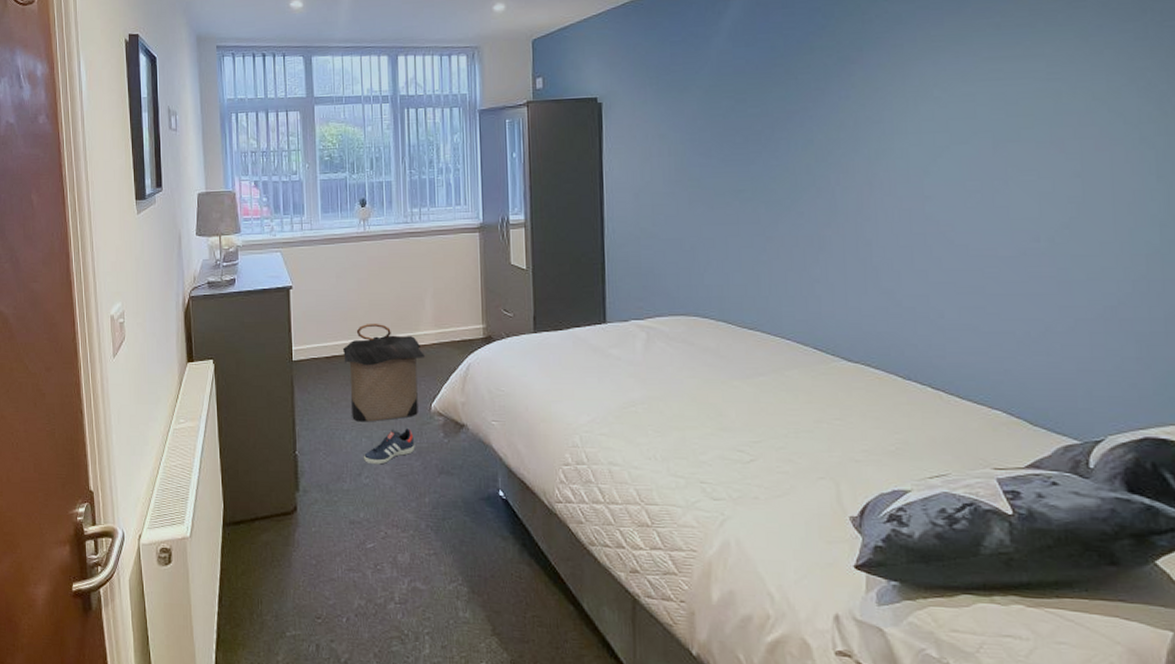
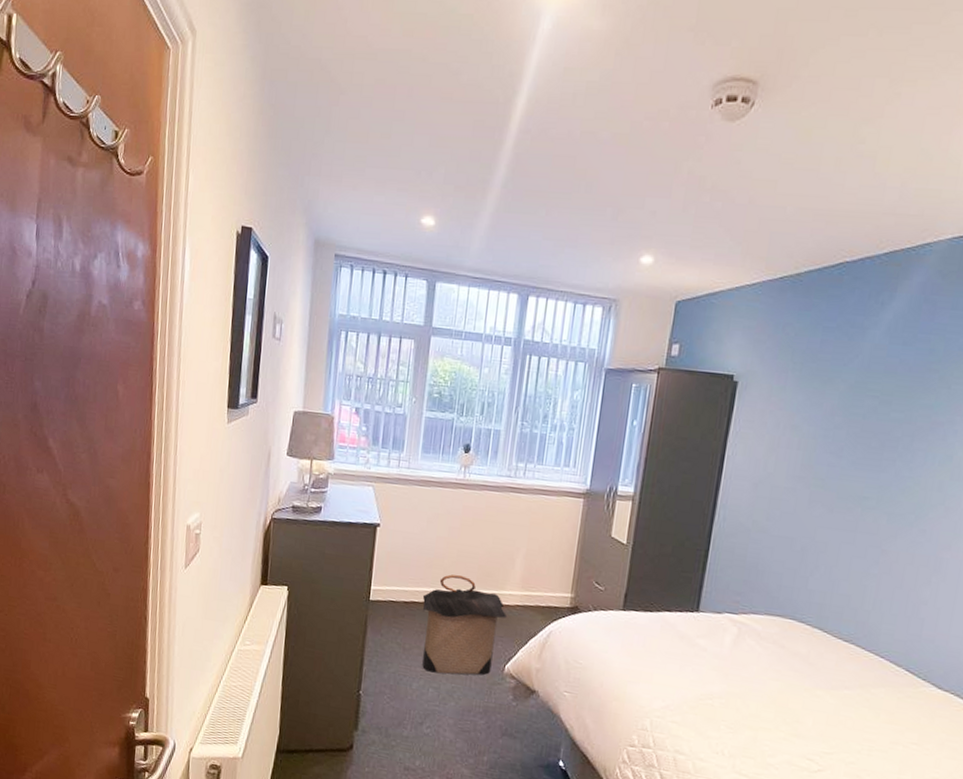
sneaker: present [363,427,415,465] -> none [427,683,482,717]

